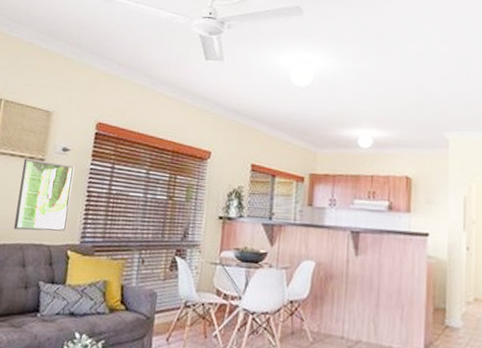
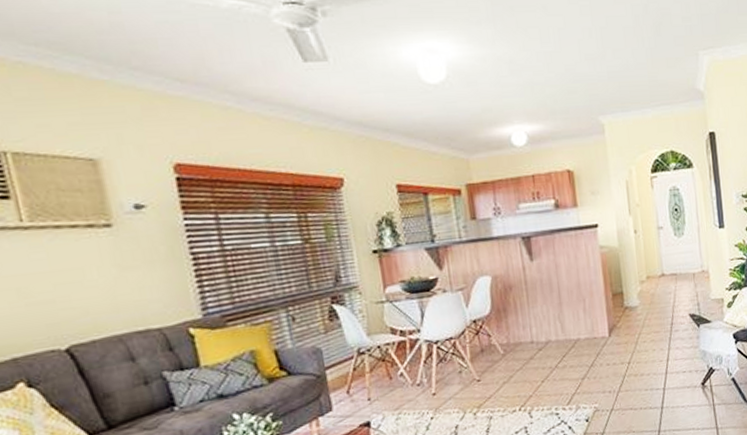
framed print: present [13,158,75,231] -> none [78,225,178,320]

